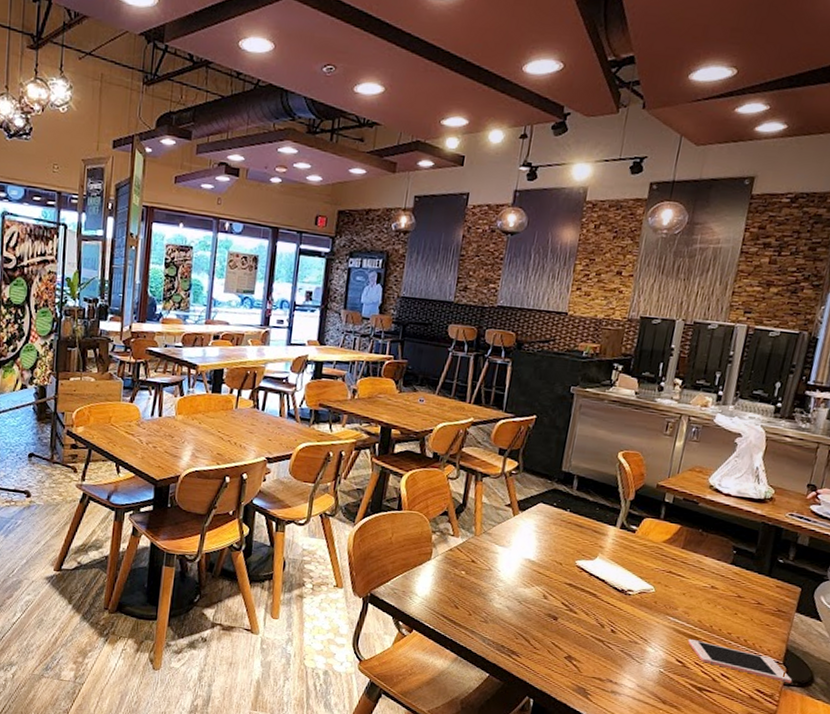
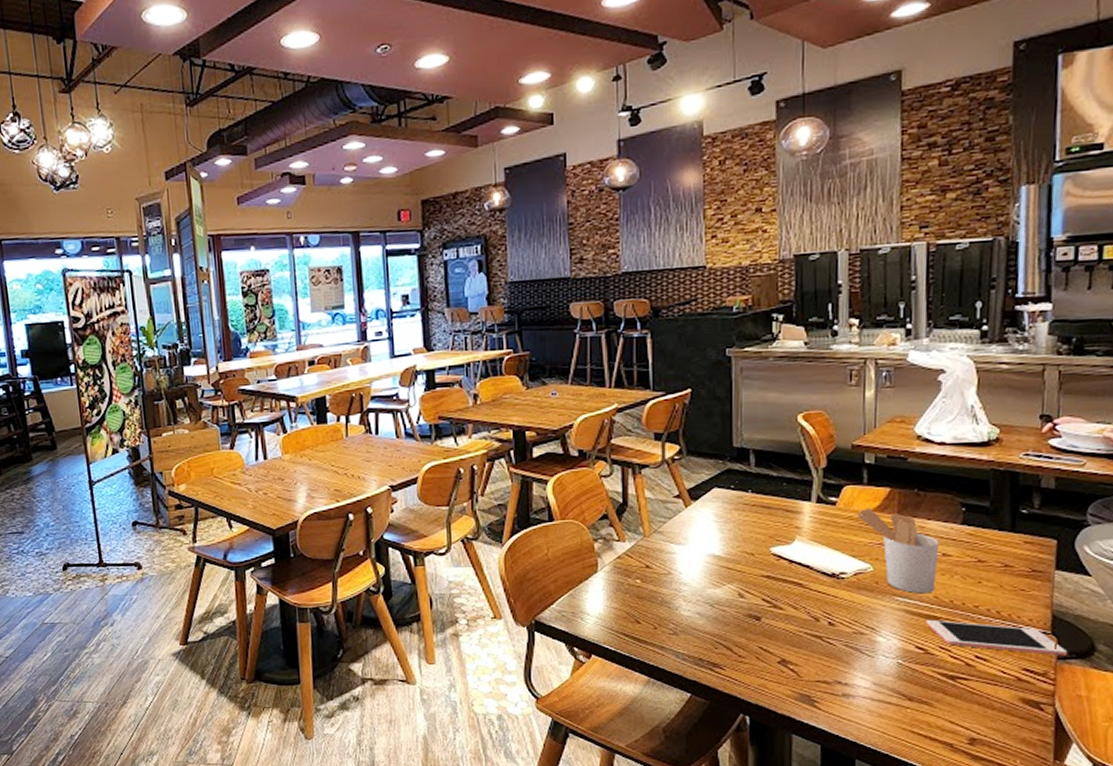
utensil holder: none [649,539,711,618] -> present [856,507,940,594]

